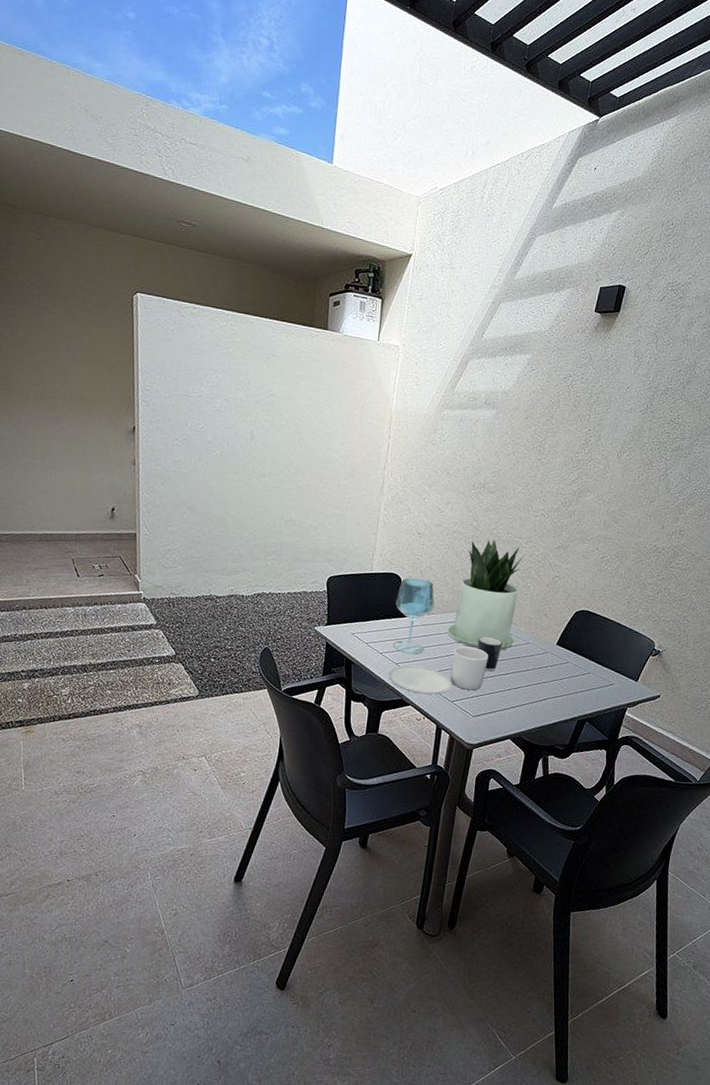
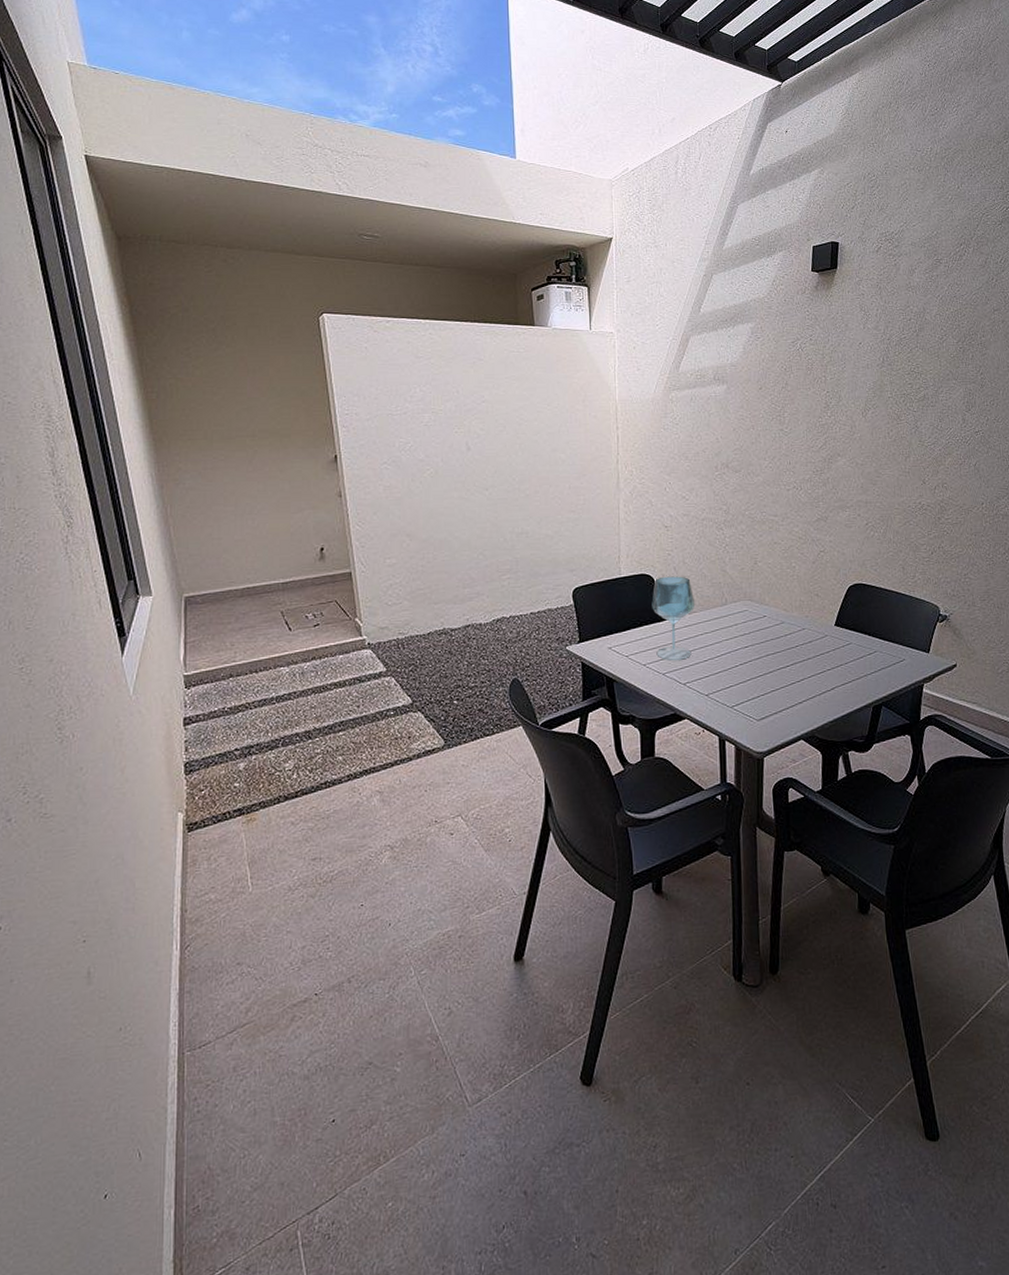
plate: present [388,665,453,695] -> none [656,672,730,705]
planter: present [447,539,526,650] -> none [713,521,790,643]
mug: present [450,646,489,691] -> none [724,642,764,692]
mug: present [477,636,503,671] -> none [748,627,777,667]

